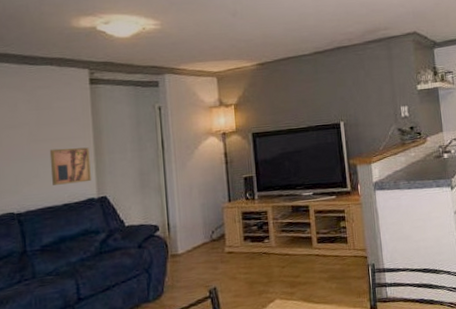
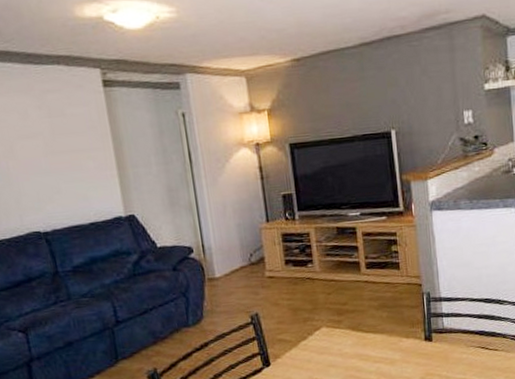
wall art: present [49,147,91,185] -> none [68,160,117,202]

